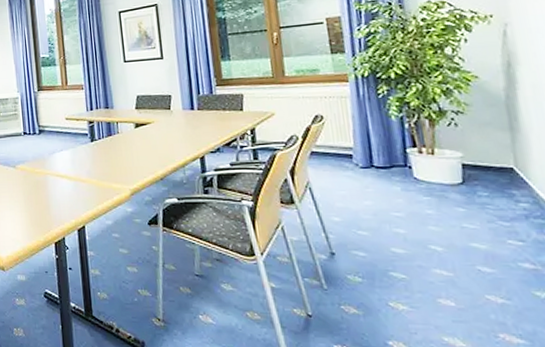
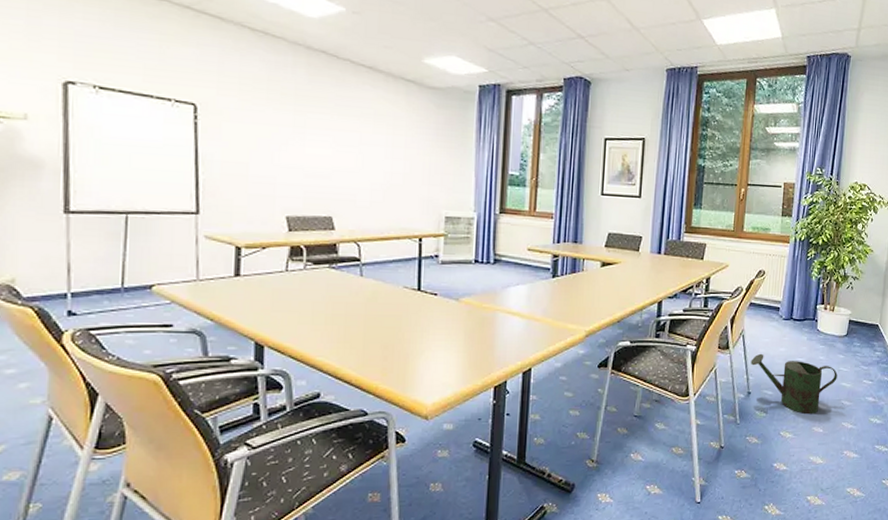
watering can: none [326,208,462,283] -> present [750,353,837,415]

